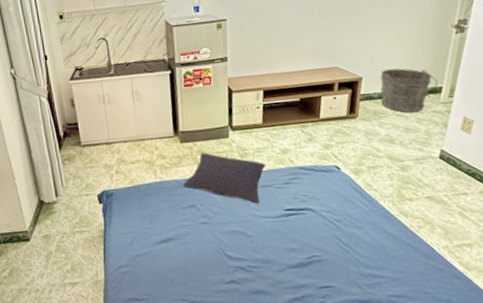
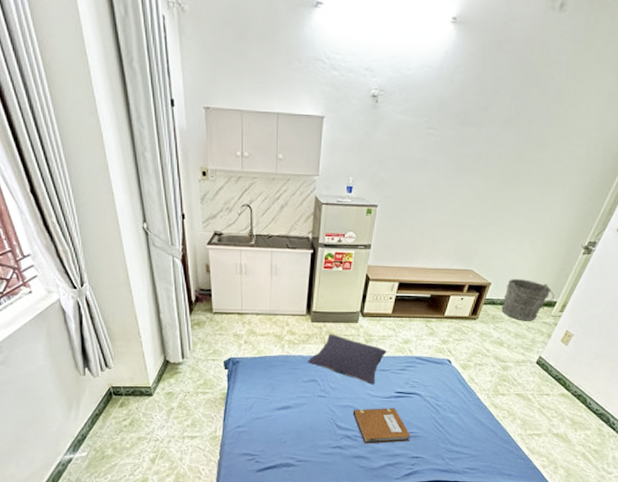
notebook: none [241,228,314,276] -> present [352,408,411,444]

